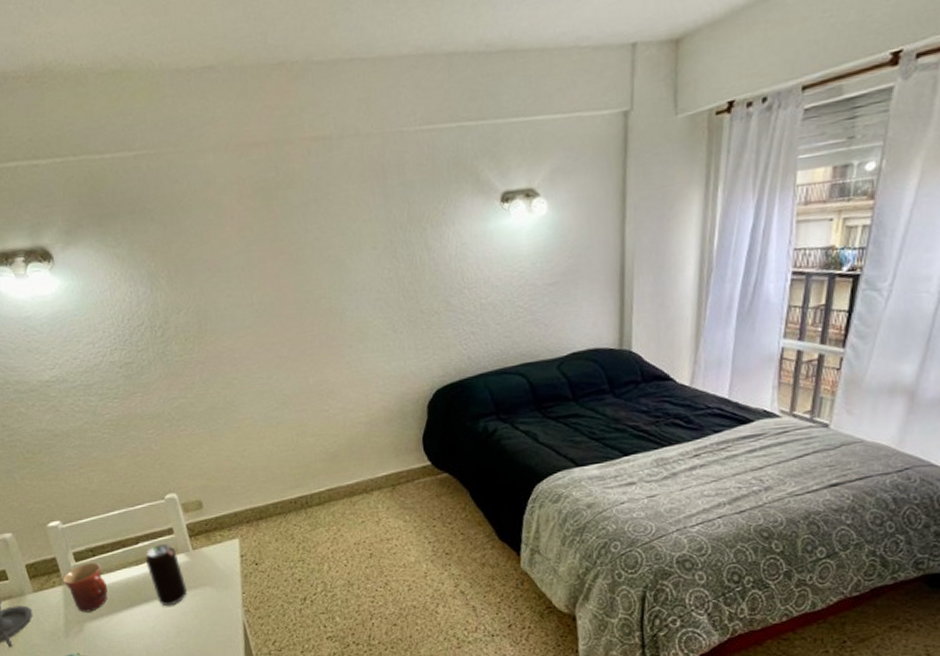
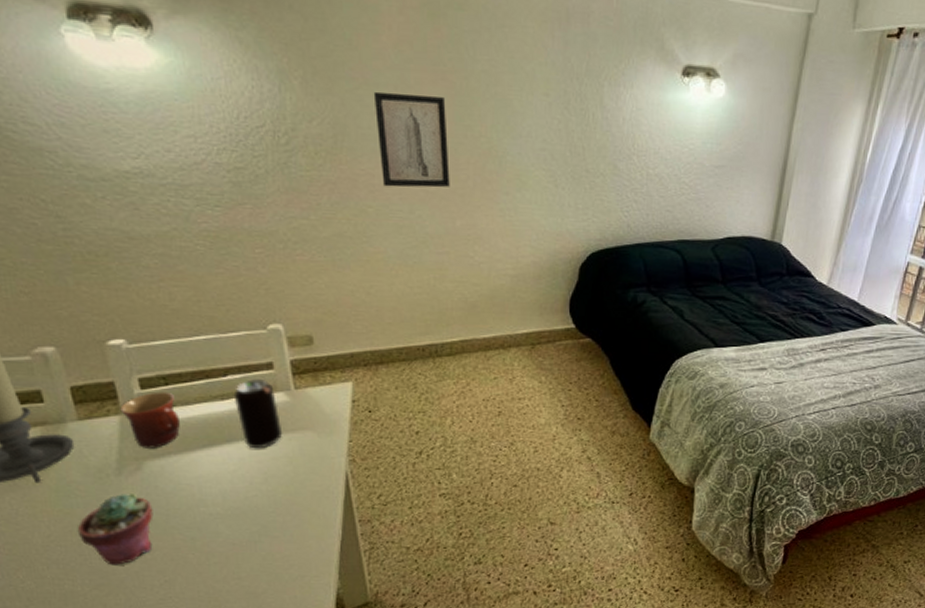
wall art: none [225,270,300,359] -> present [373,91,450,188]

